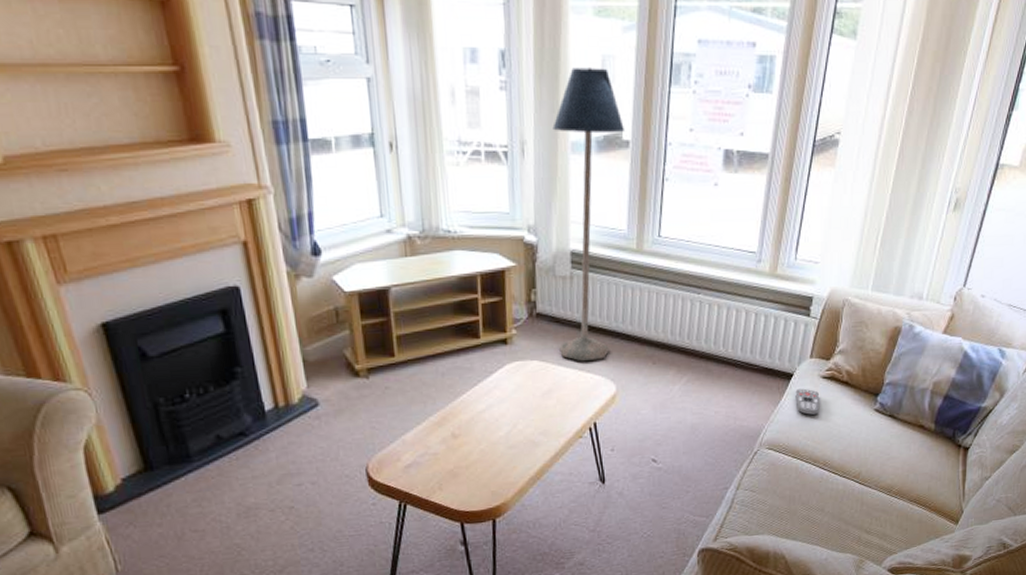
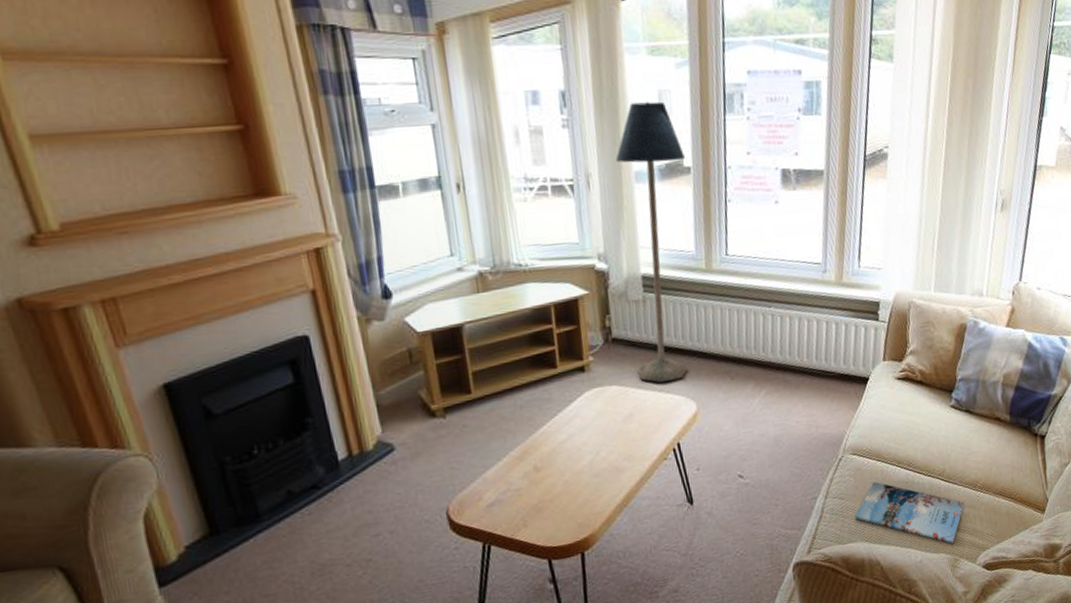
magazine: none [765,477,877,545] -> present [855,481,964,544]
remote control: present [795,388,820,416] -> none [872,391,898,418]

